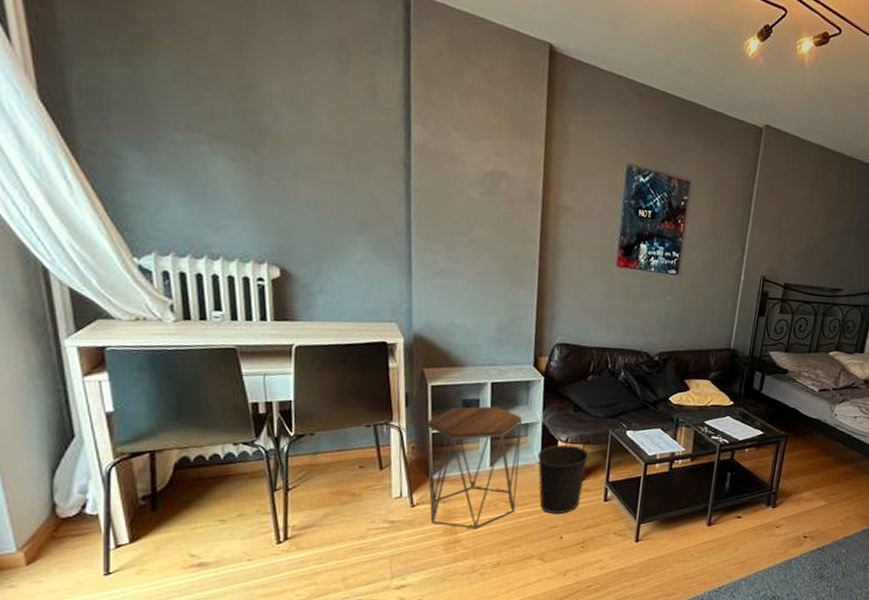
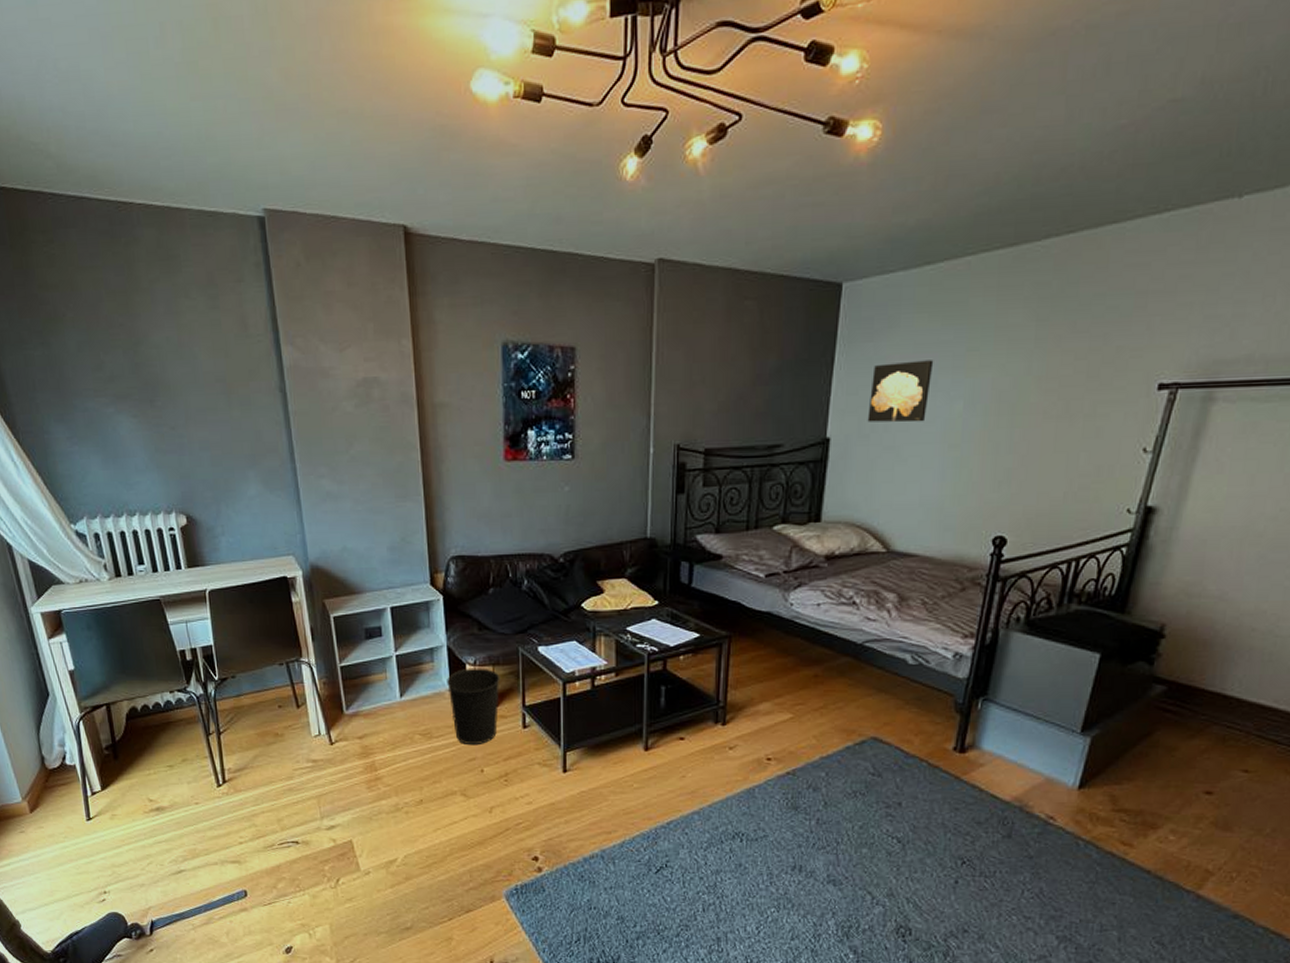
side table: present [426,406,523,528] -> none [333,632,431,764]

